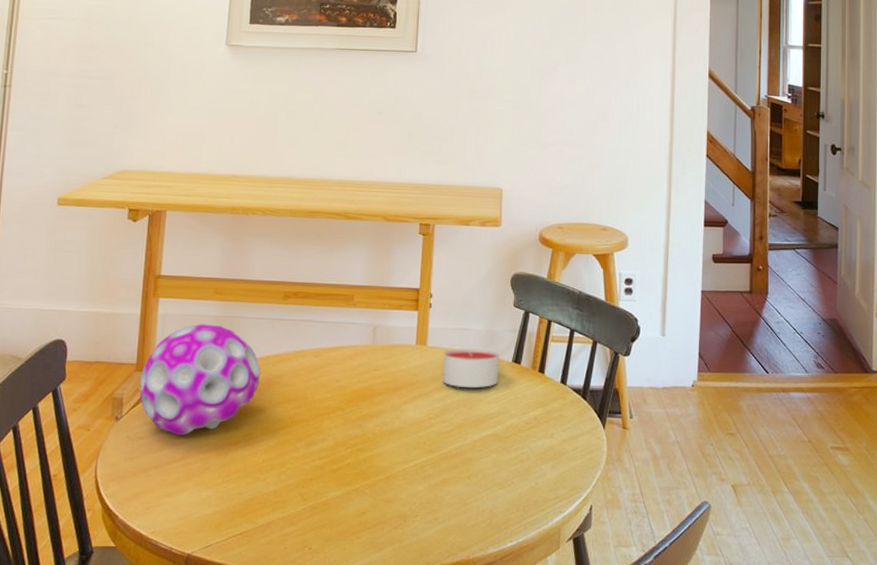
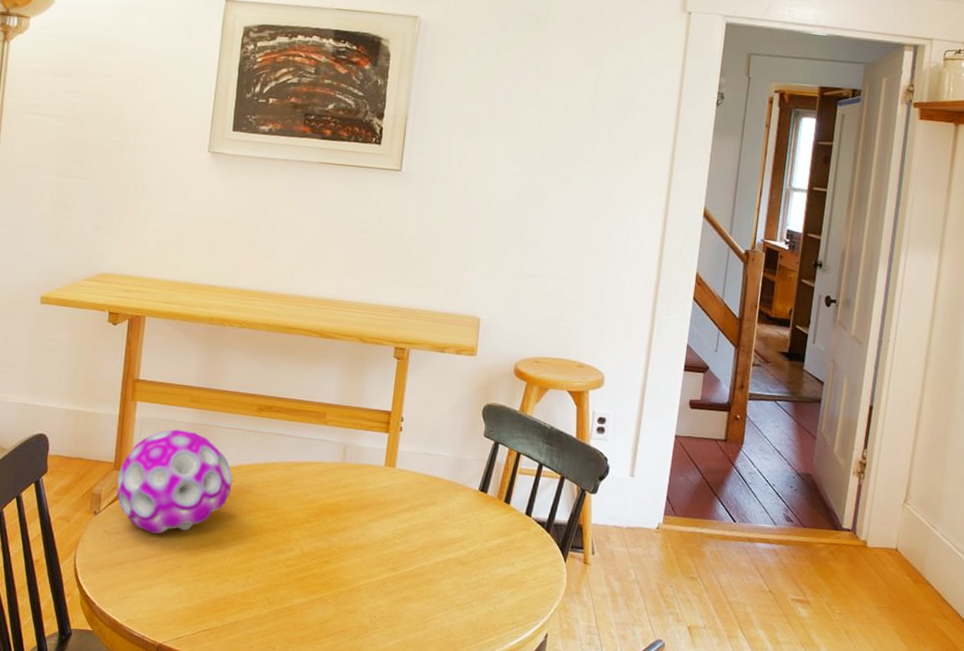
candle: present [442,348,499,389] -> none [409,473,467,513]

